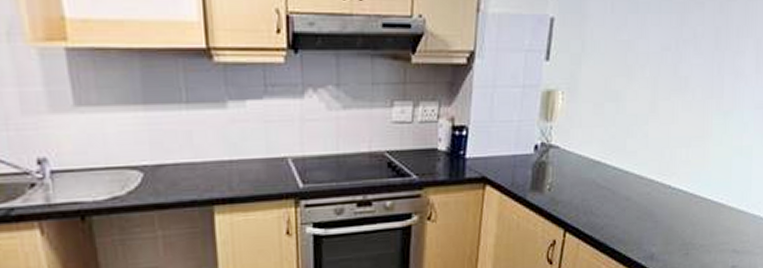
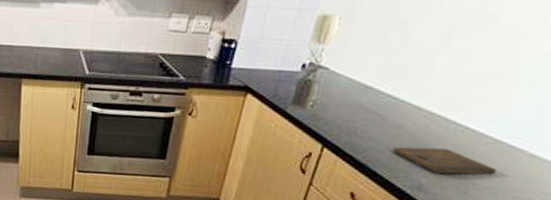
cutting board: none [625,214,707,239] -> present [393,147,497,175]

